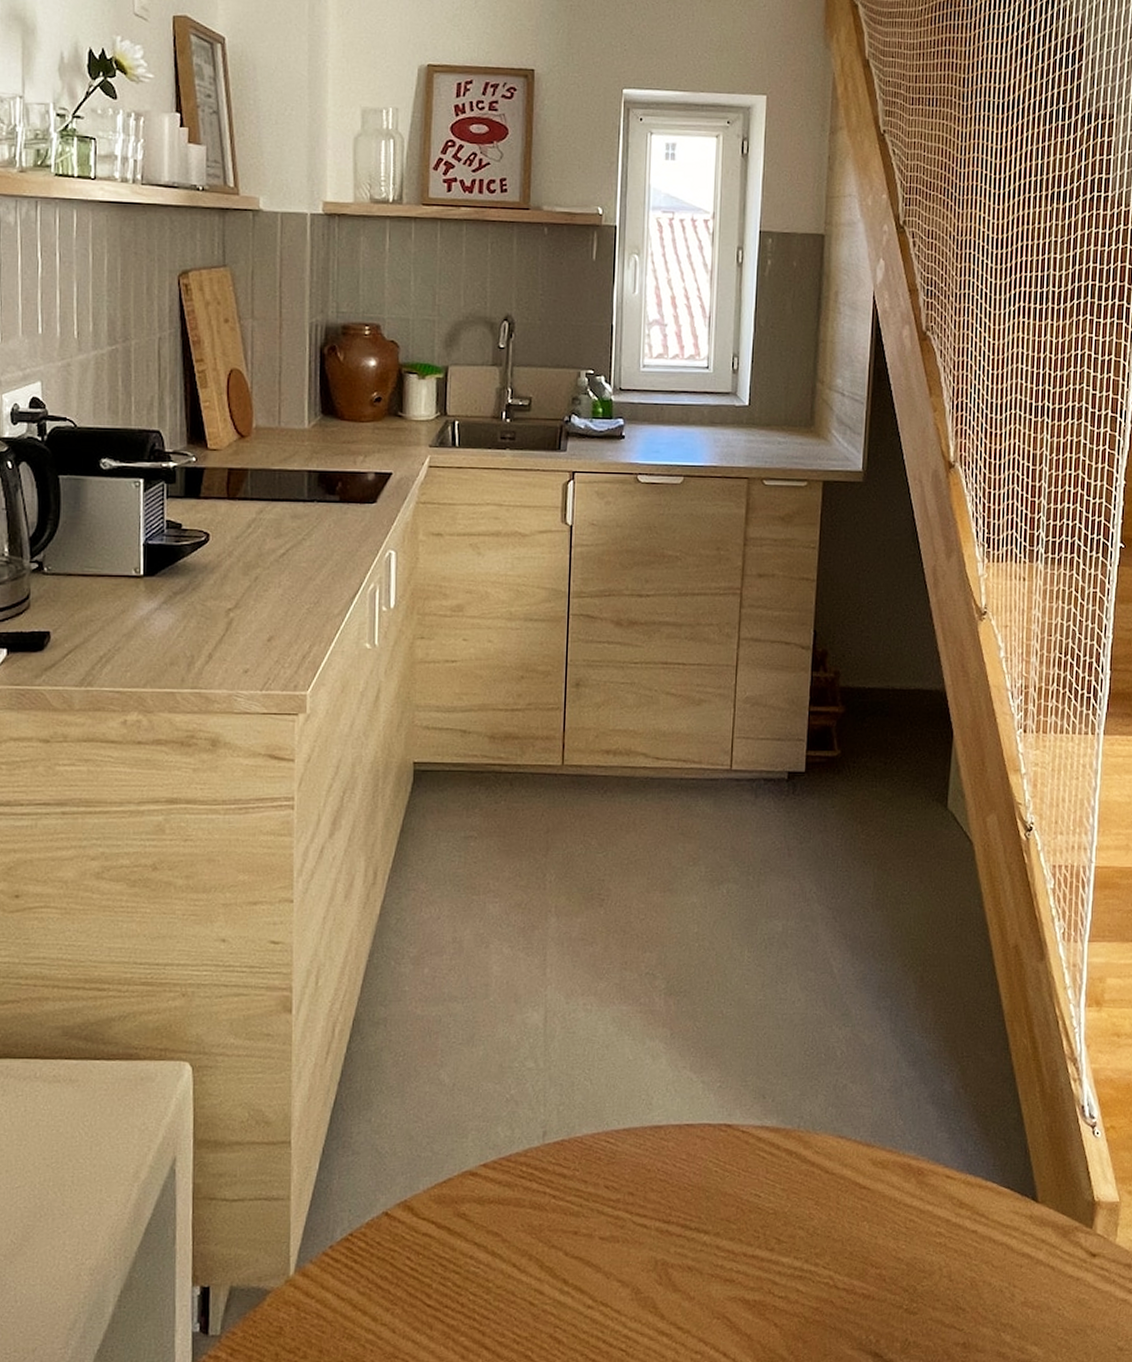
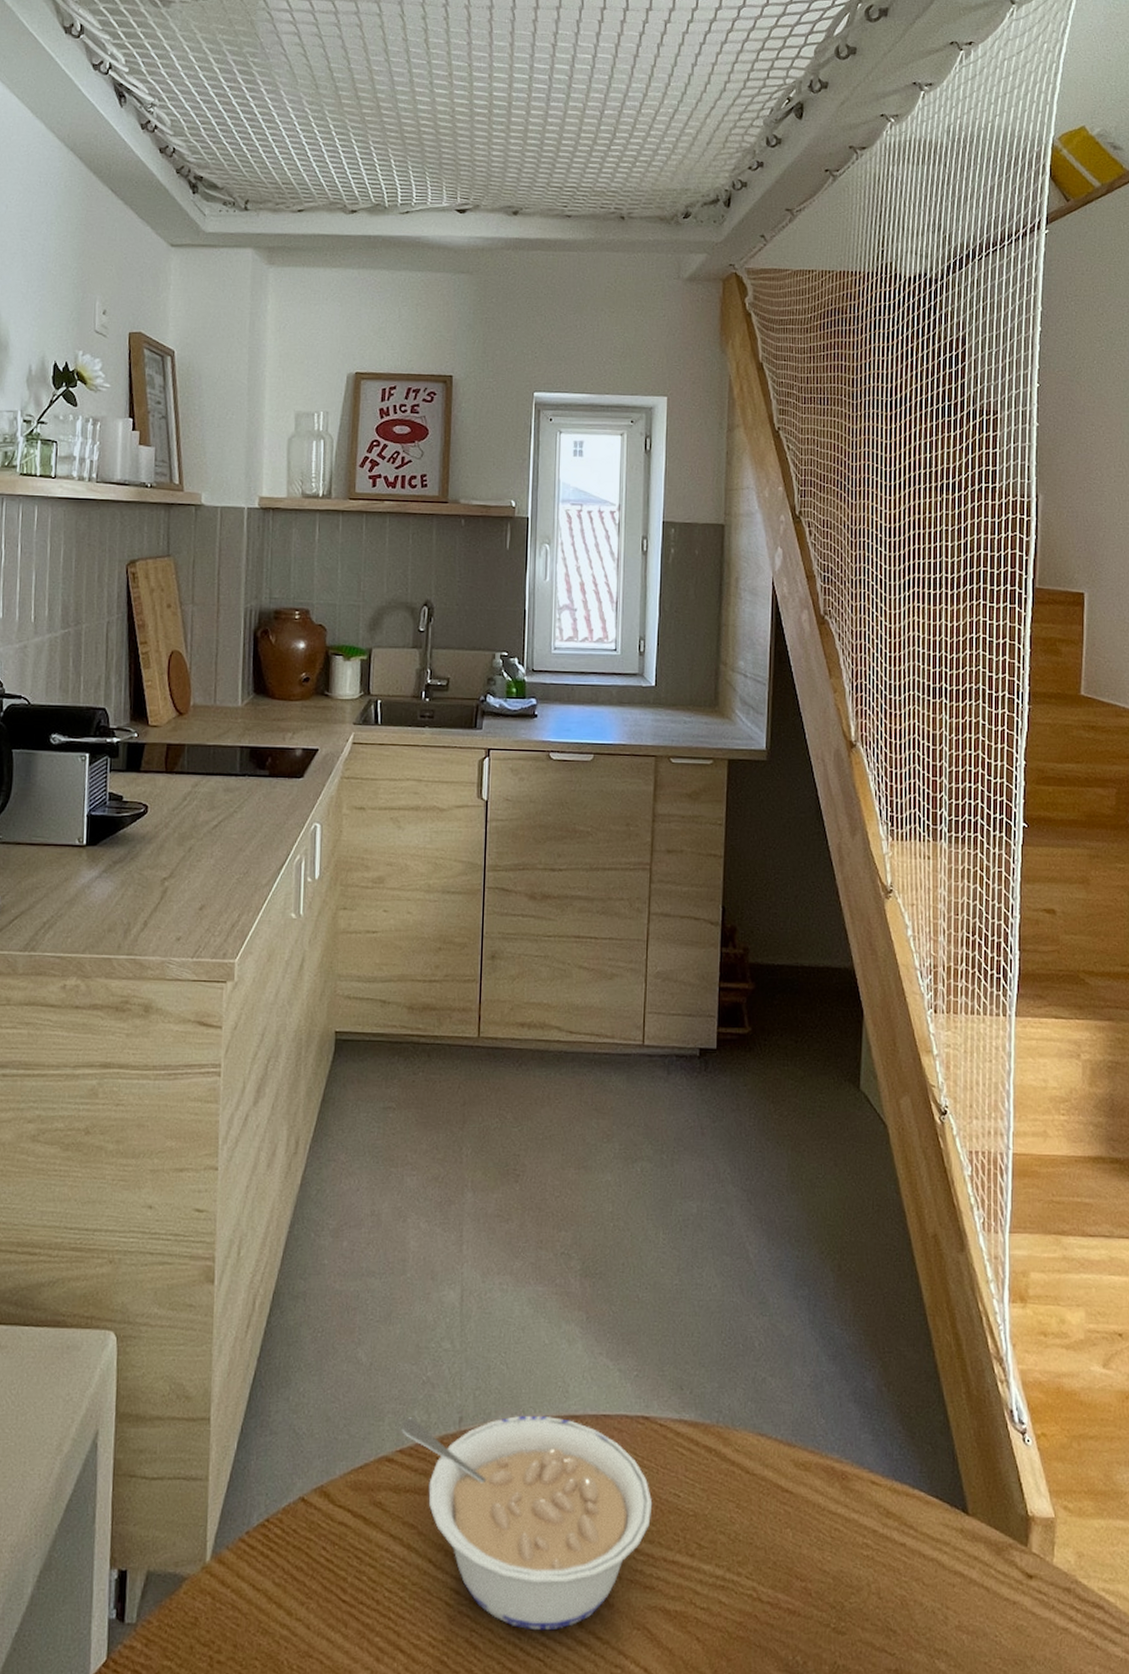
legume: none [485,1127,734,1324] -> present [401,1415,653,1631]

